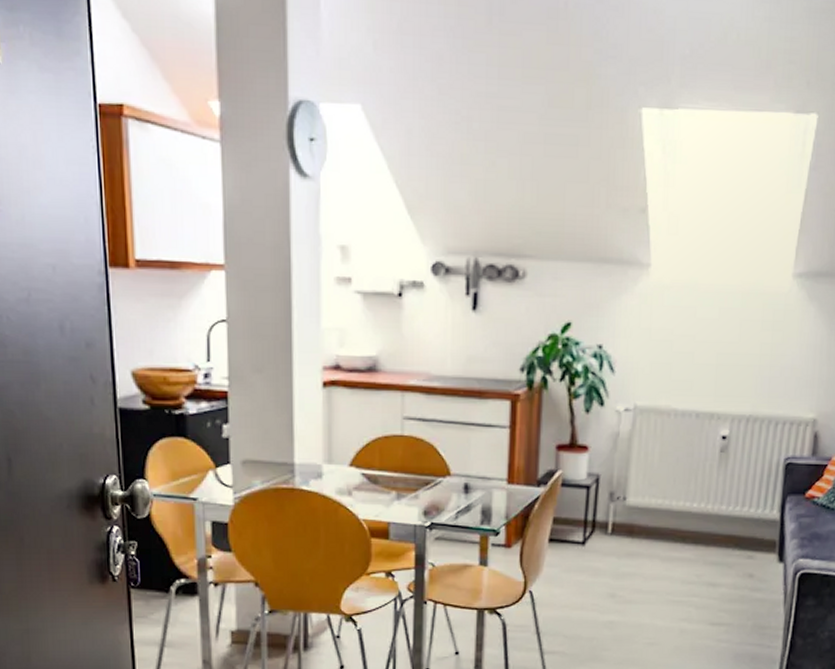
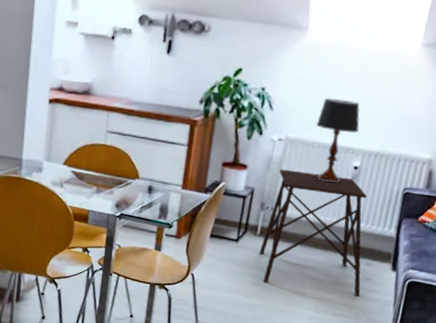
side table: none [612,447,742,599] -> present [259,169,367,297]
table lamp: none [670,351,724,459] -> present [316,98,360,183]

